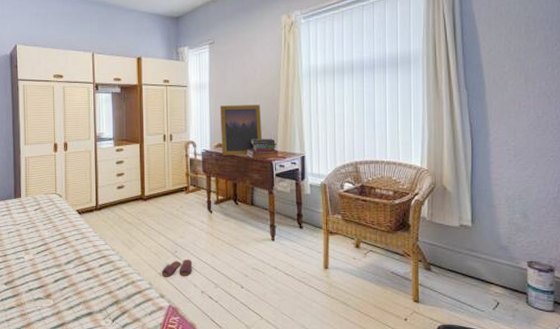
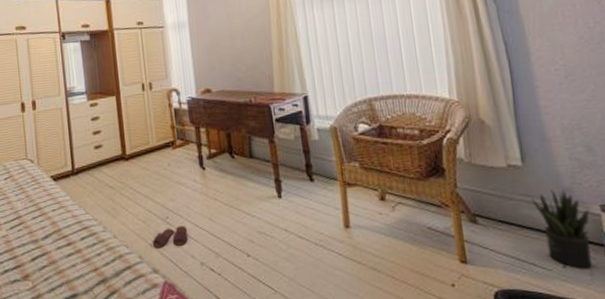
picture frame: present [219,105,262,156] -> none [202,41,255,103]
books: present [246,138,278,159] -> none [238,78,276,104]
potted plant: none [475,246,519,311] -> present [531,189,593,268]

